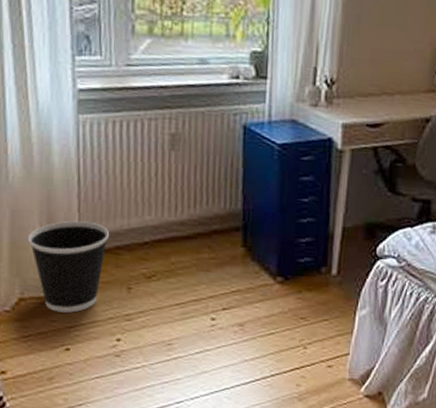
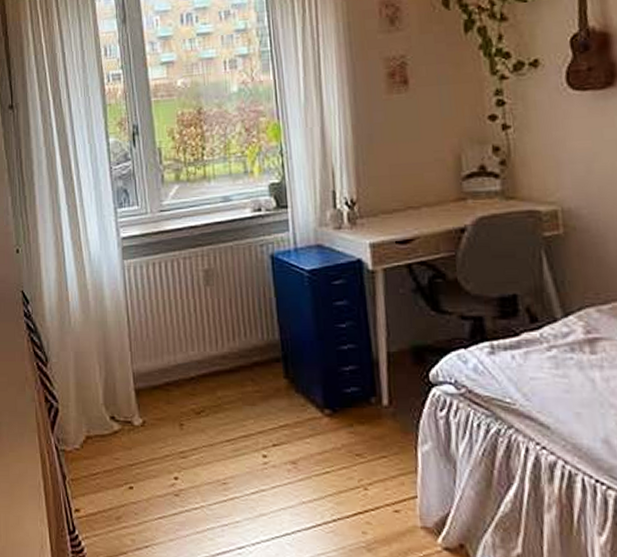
wastebasket: present [28,220,109,313] -> none [90,359,158,450]

